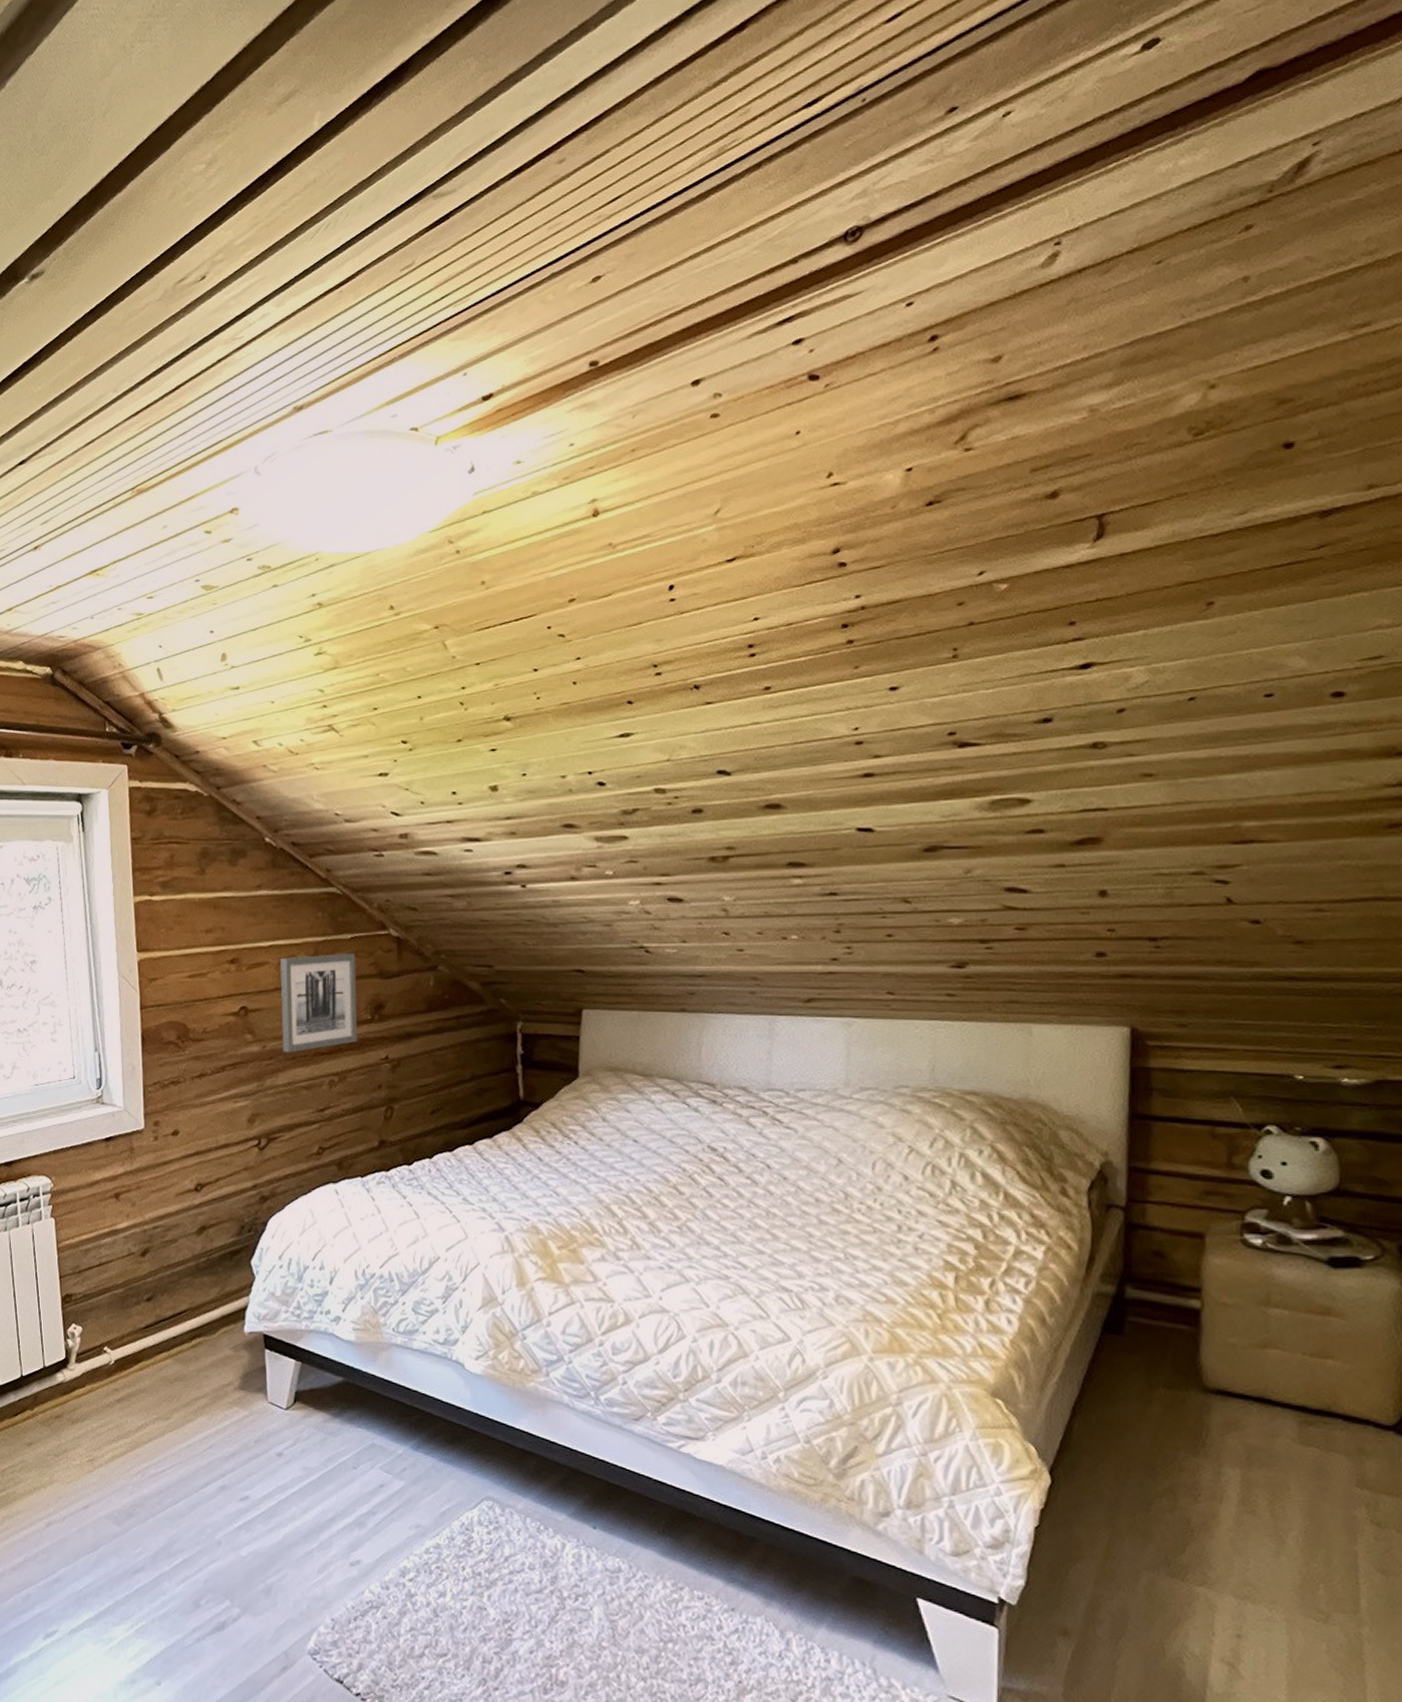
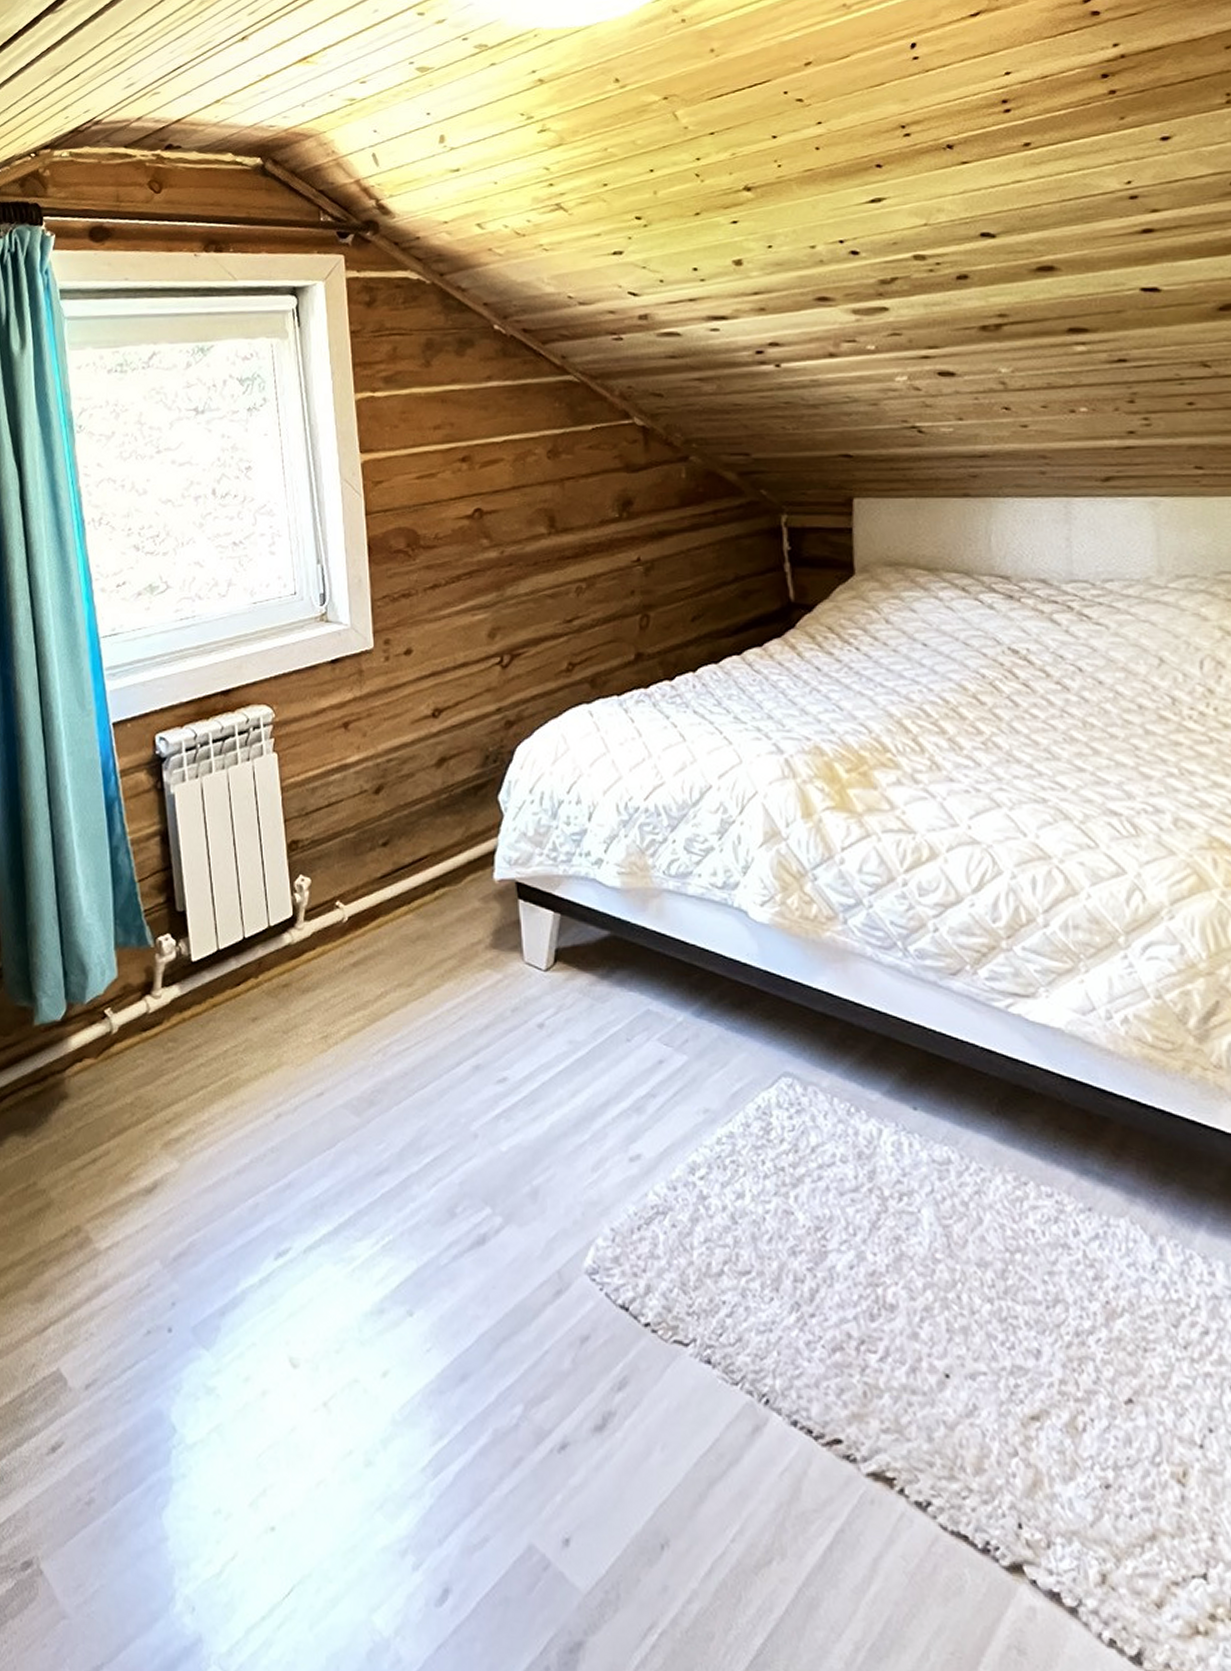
wall art: present [280,953,358,1053] -> none [516,445,605,558]

